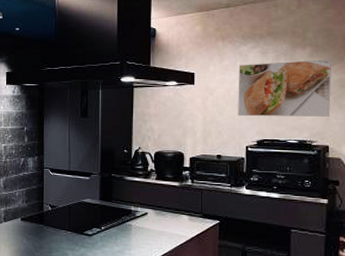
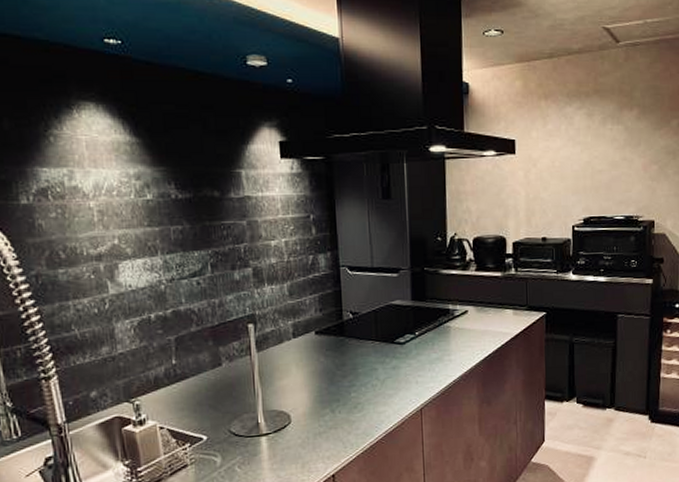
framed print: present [238,59,332,117] -> none [563,122,658,191]

